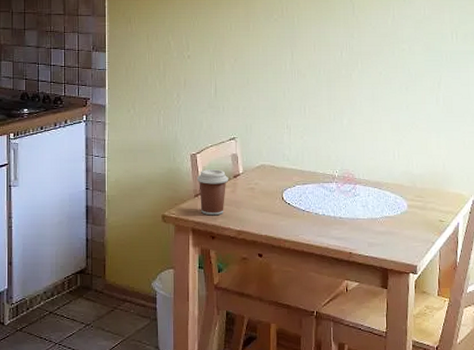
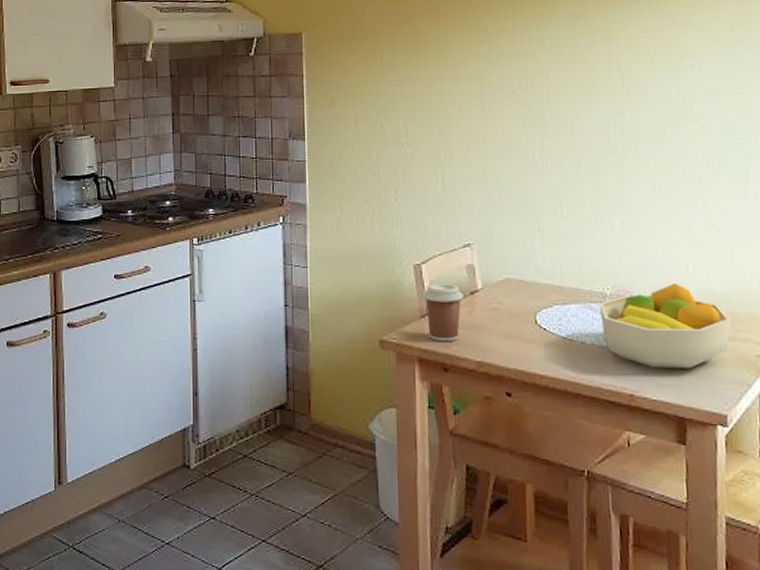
fruit bowl: none [329,166,424,232] -> present [599,282,732,369]

